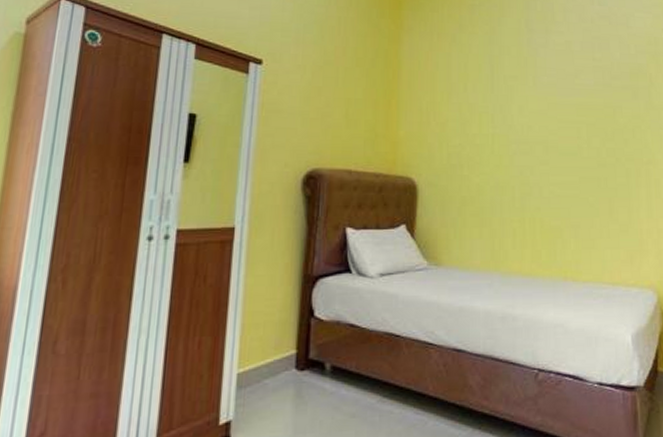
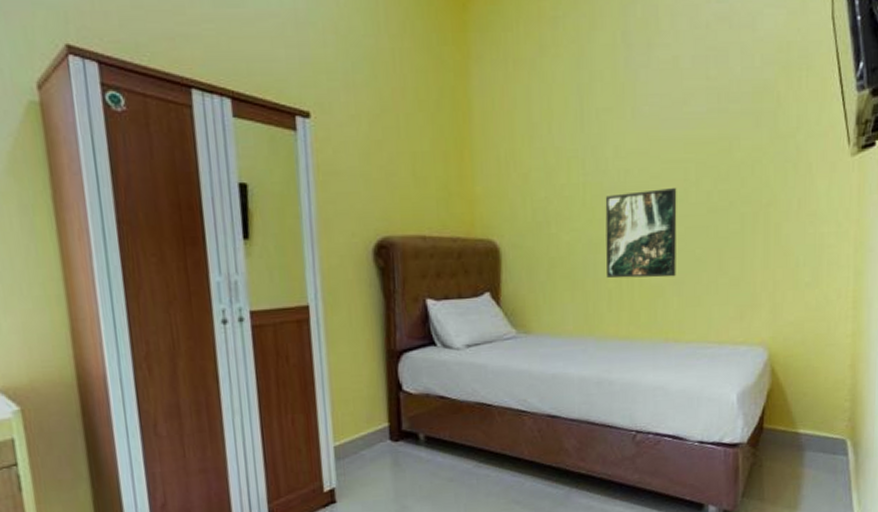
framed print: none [511,143,573,220] -> present [605,188,677,279]

